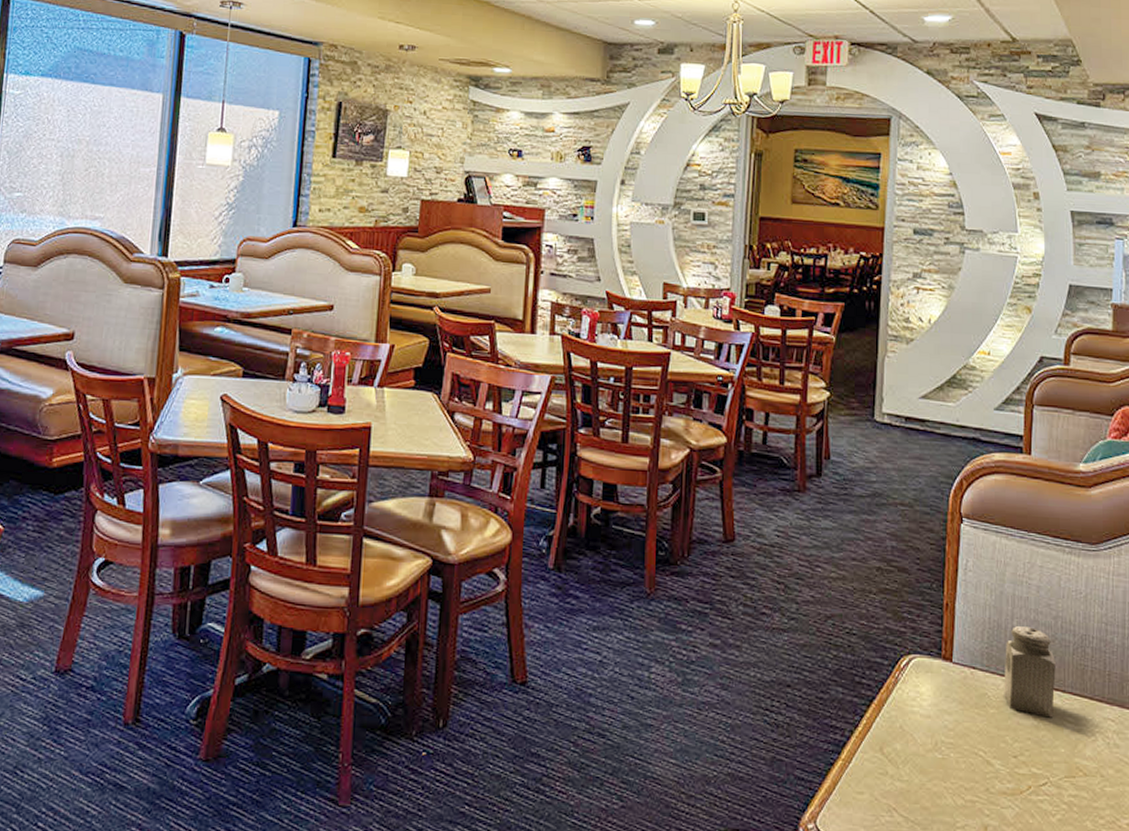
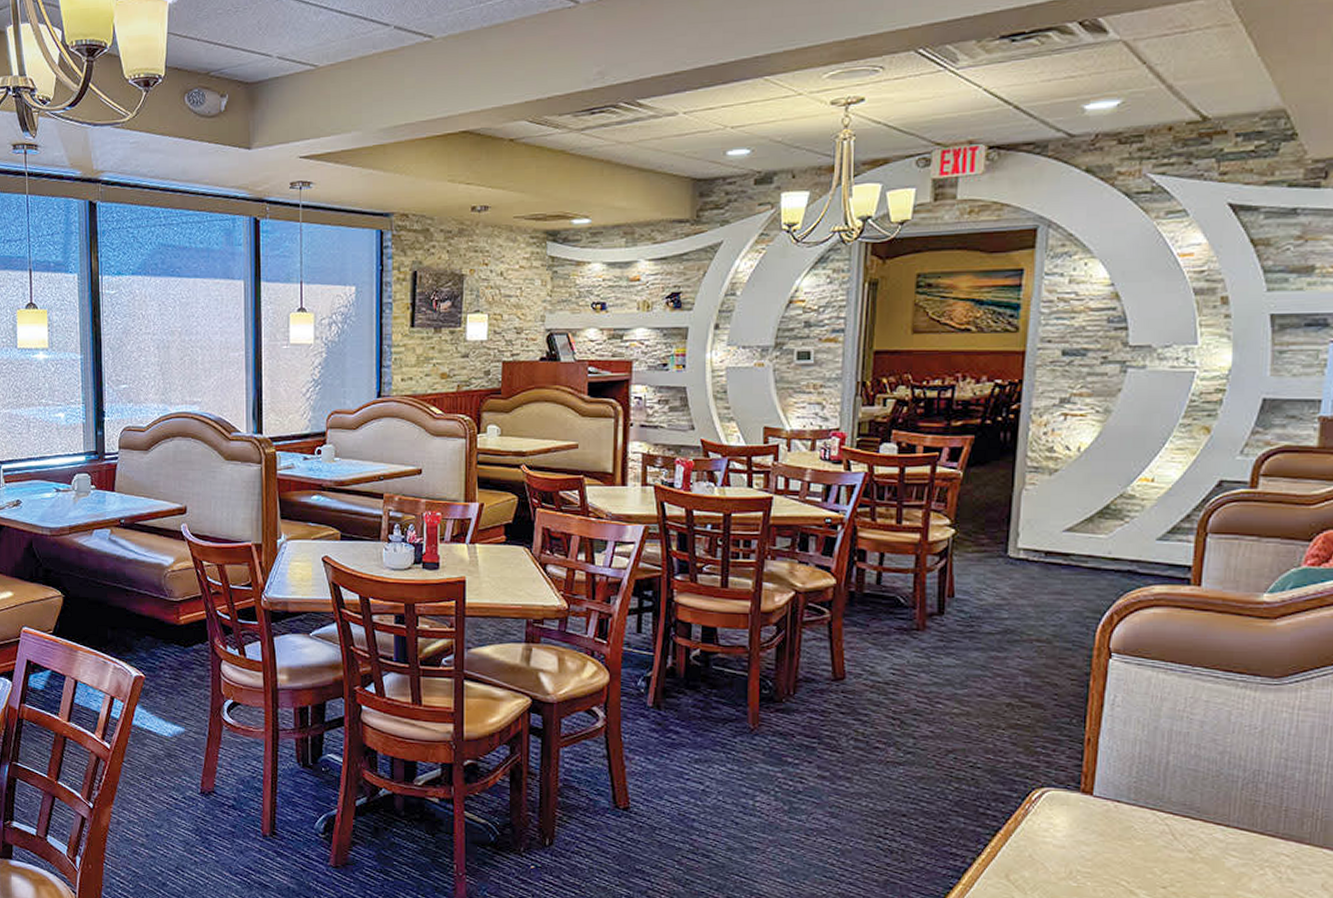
salt shaker: present [1004,626,1056,718] -> none [1153,761,1219,852]

